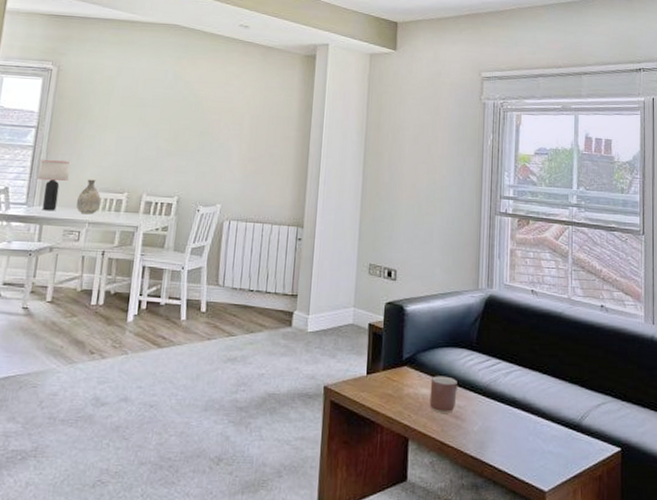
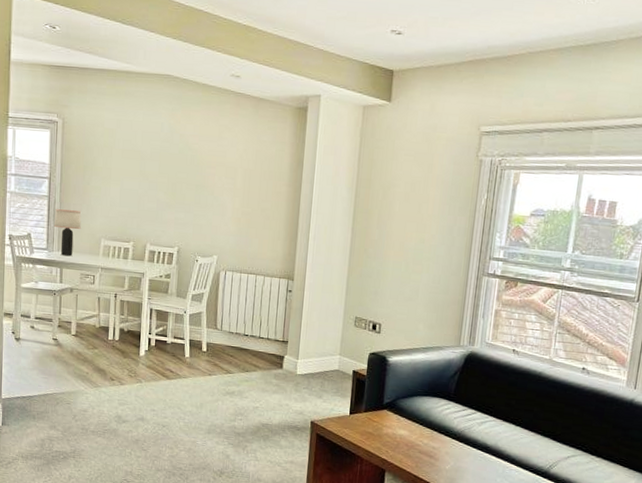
vase: present [76,179,102,215] -> none [89,228,111,261]
mug: present [429,376,457,413] -> none [406,420,434,453]

